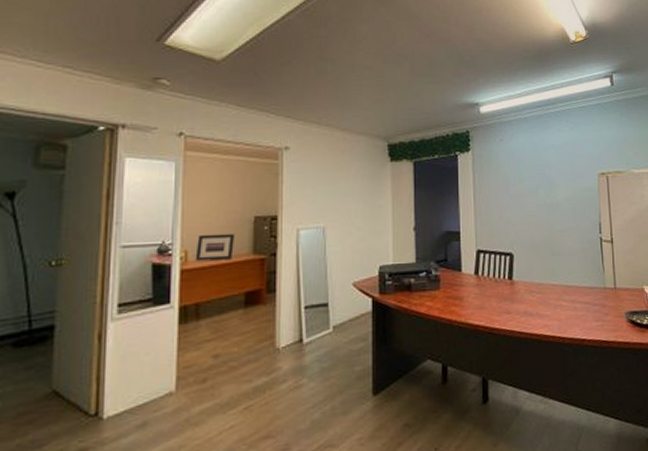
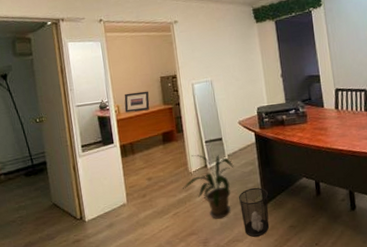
house plant: none [263,324,339,415] -> present [183,155,234,219]
waste bin: none [339,371,380,441] -> present [238,187,269,237]

